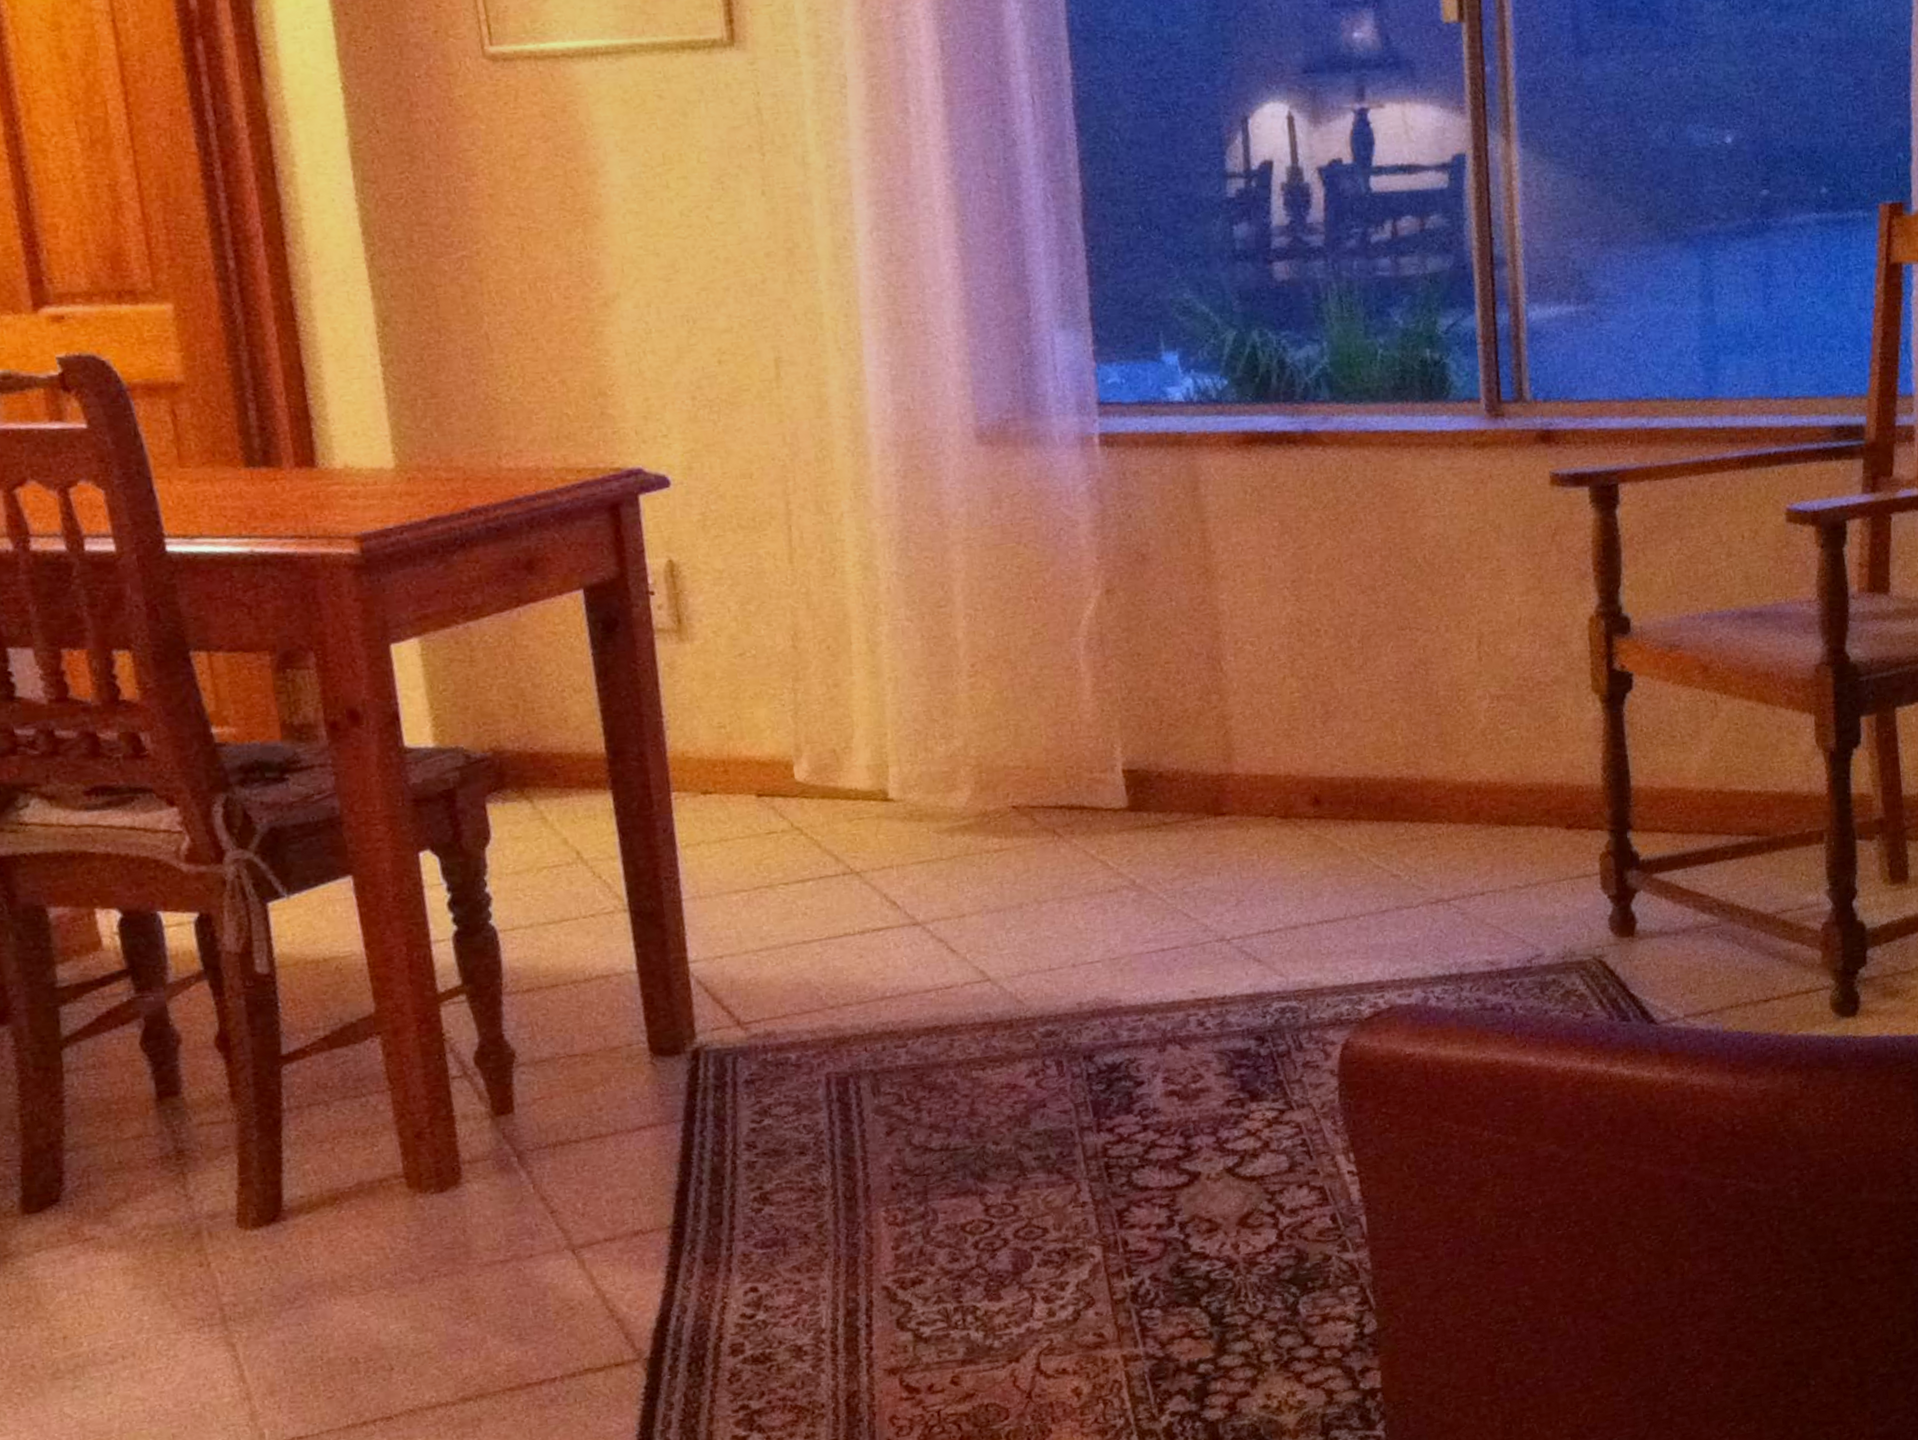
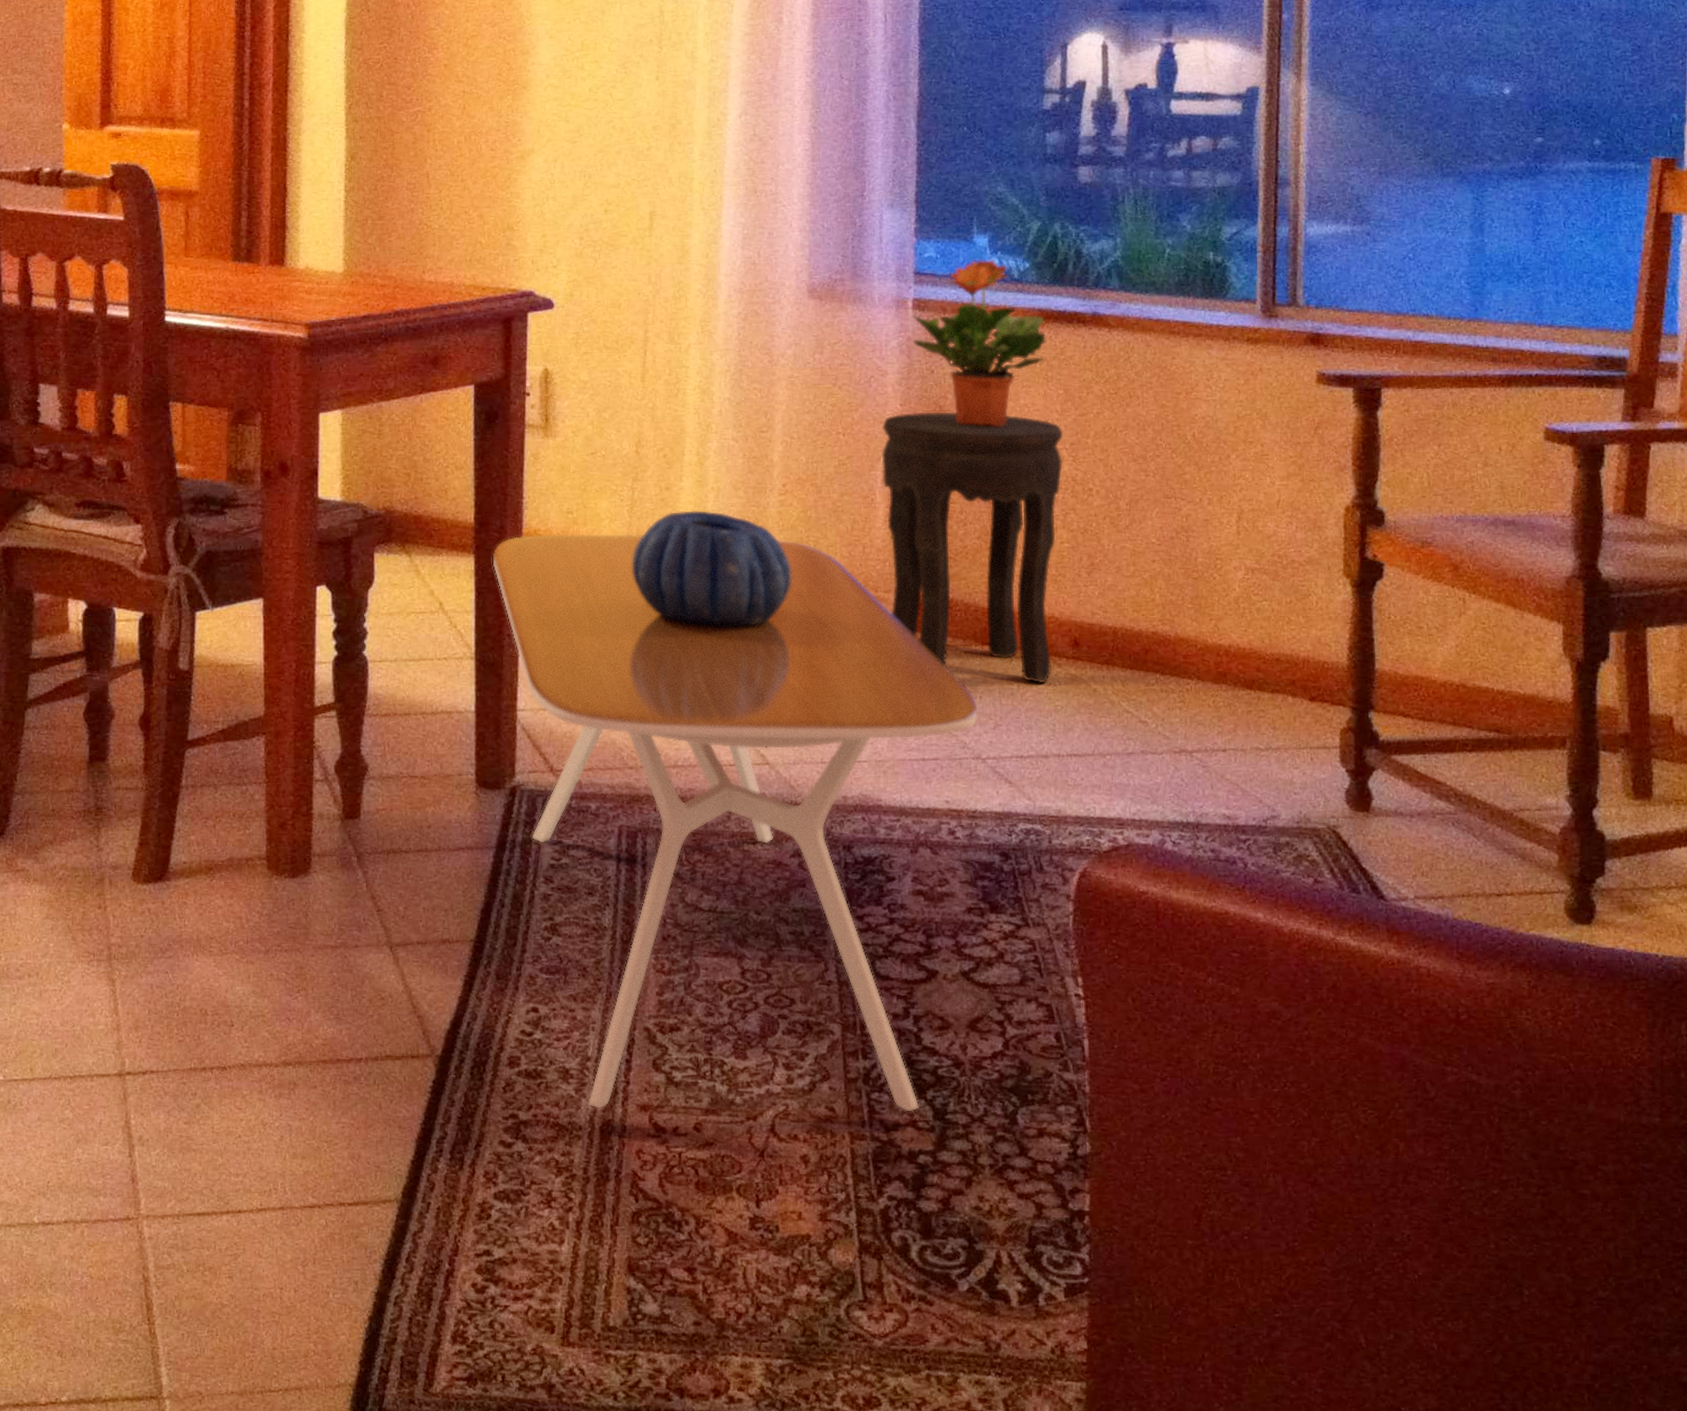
coffee table: none [633,727,1218,1382] -> present [492,534,978,1112]
decorative bowl: none [804,705,994,837] -> present [632,510,792,627]
side table: none [1079,556,1293,851] -> present [881,412,1064,684]
potted plant: none [1100,379,1255,573] -> present [912,259,1046,427]

